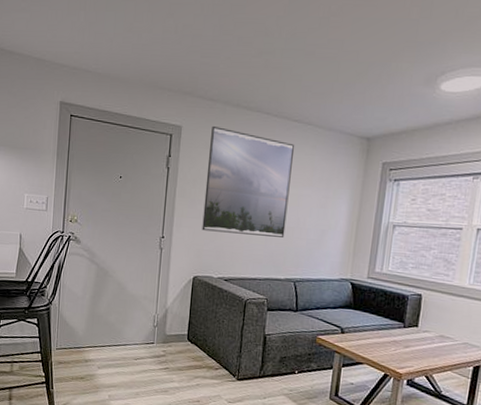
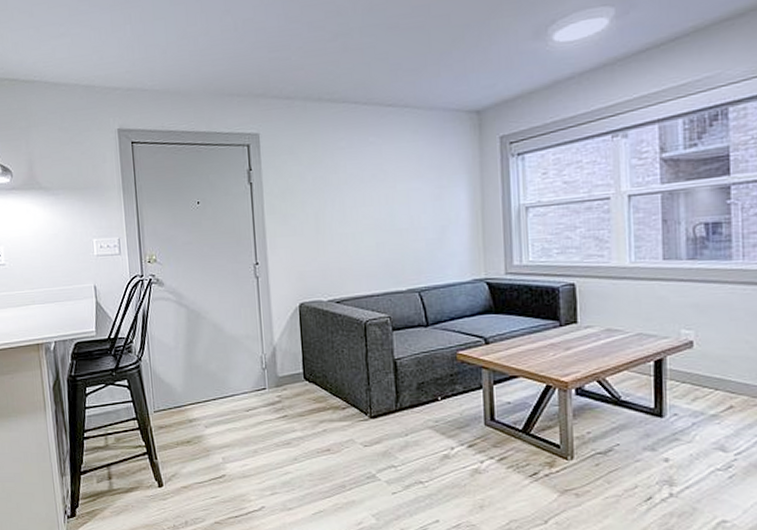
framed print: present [202,125,295,238] -> none [294,126,399,249]

